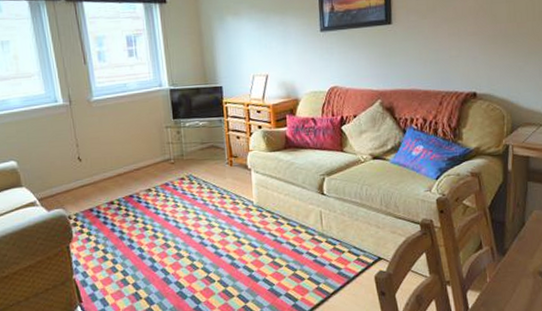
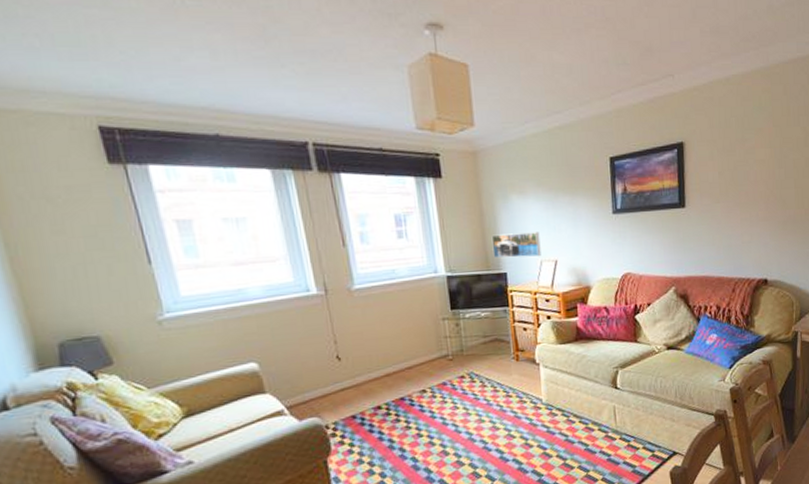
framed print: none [209,49,254,73] -> present [491,232,541,258]

